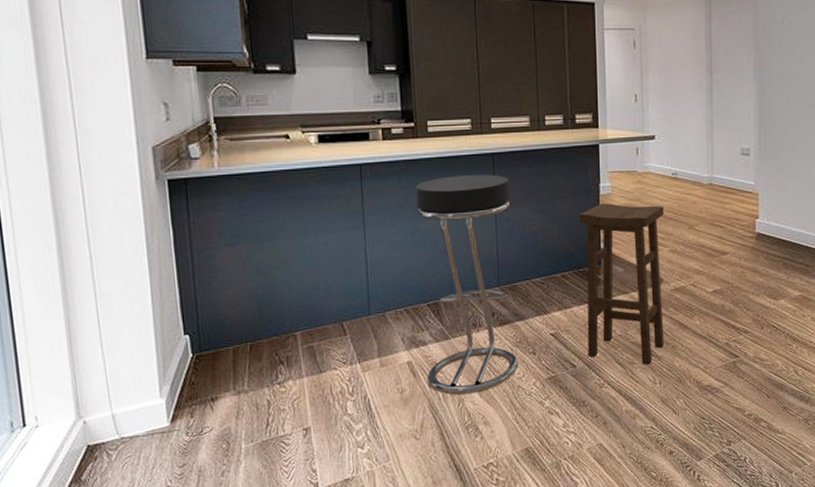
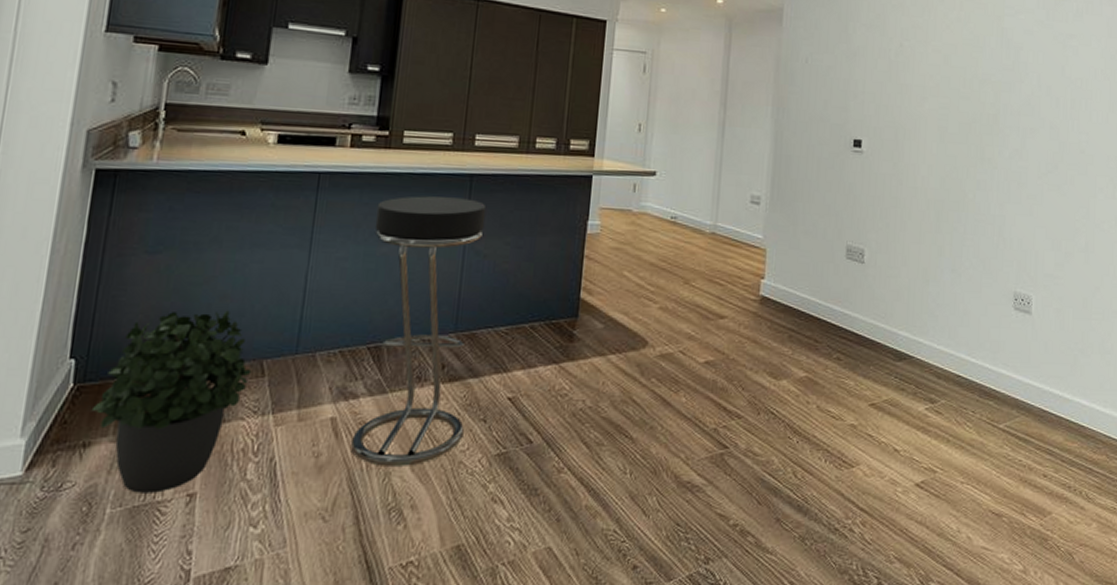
potted plant: none [211,285,335,431] -> present [91,310,252,493]
bar stool: present [579,203,664,365] -> none [549,244,658,448]

